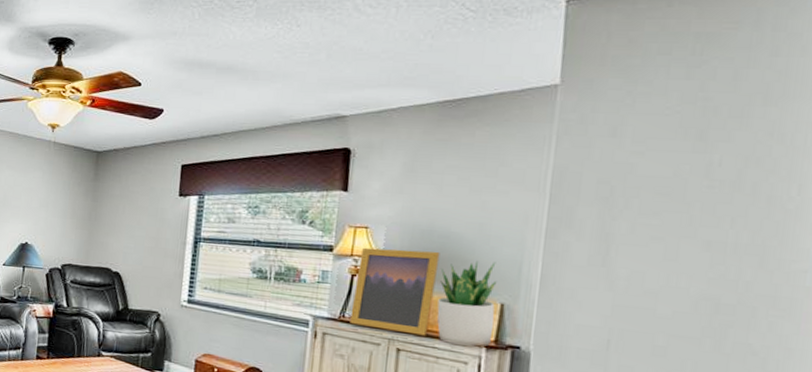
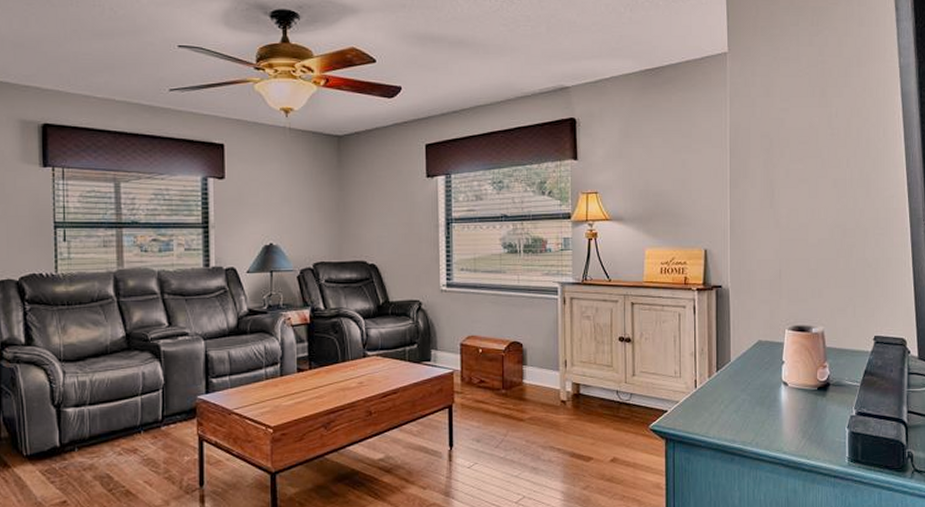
picture frame: present [349,247,440,336] -> none [591,210,656,288]
planter: present [437,260,498,348] -> none [658,213,702,292]

